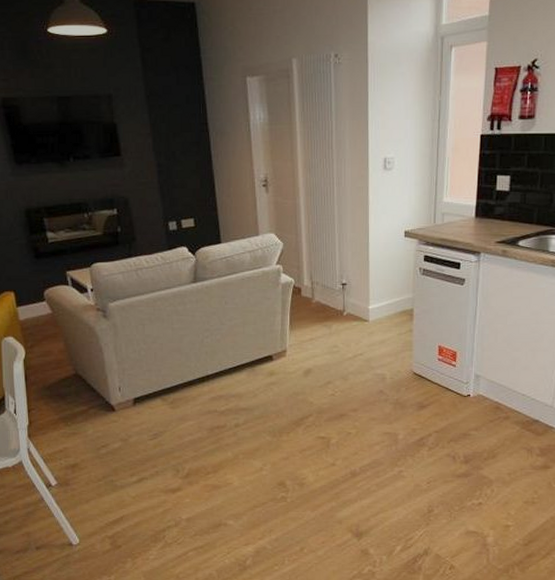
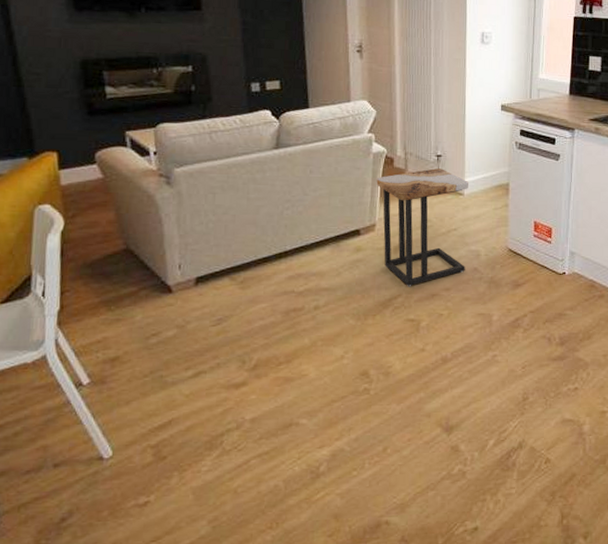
side table: none [286,296,373,408] -> present [376,168,468,287]

